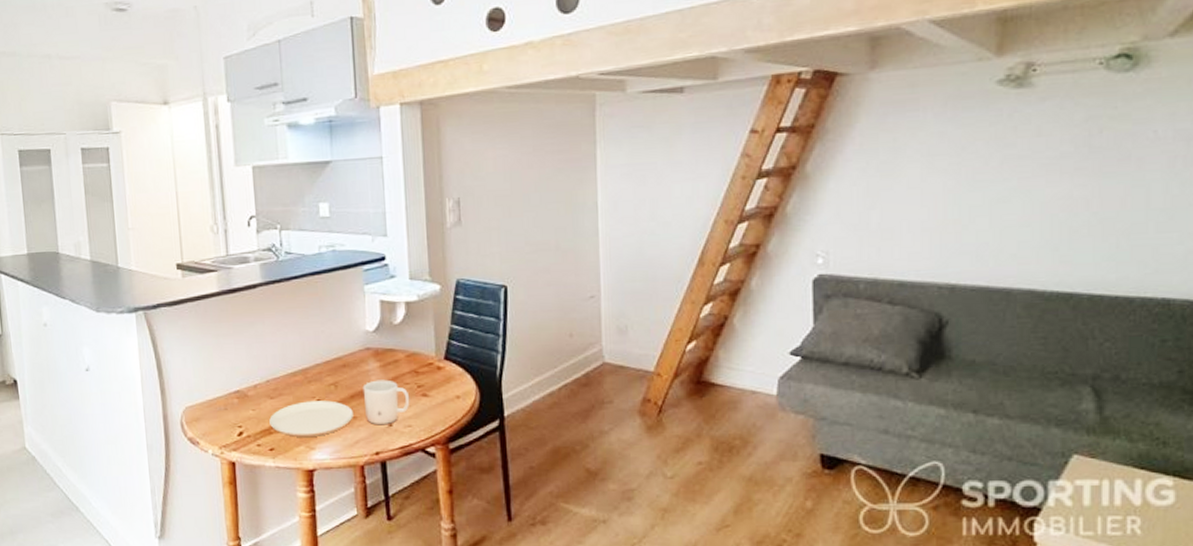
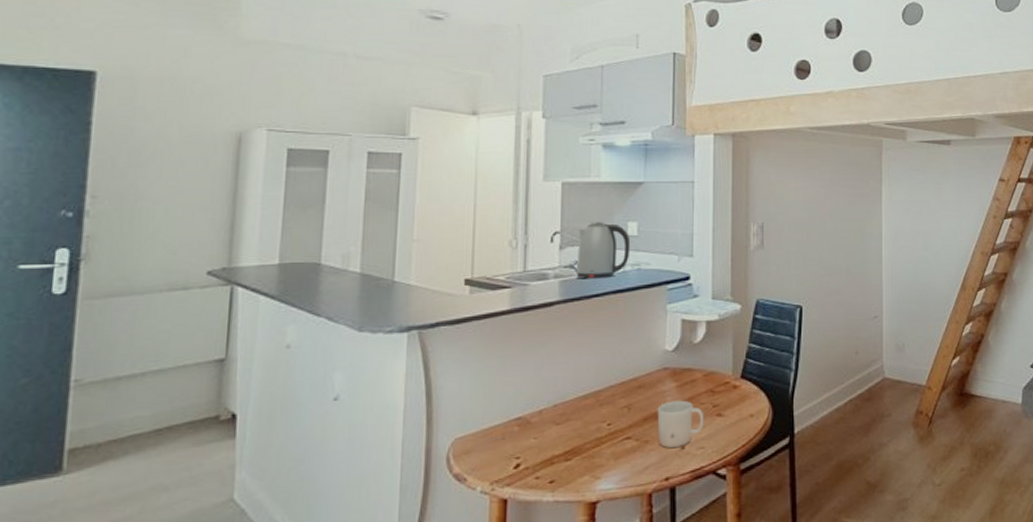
plate: present [269,400,353,437] -> none [552,424,645,466]
kettle: none [272,204,324,262] -> present [577,222,631,279]

